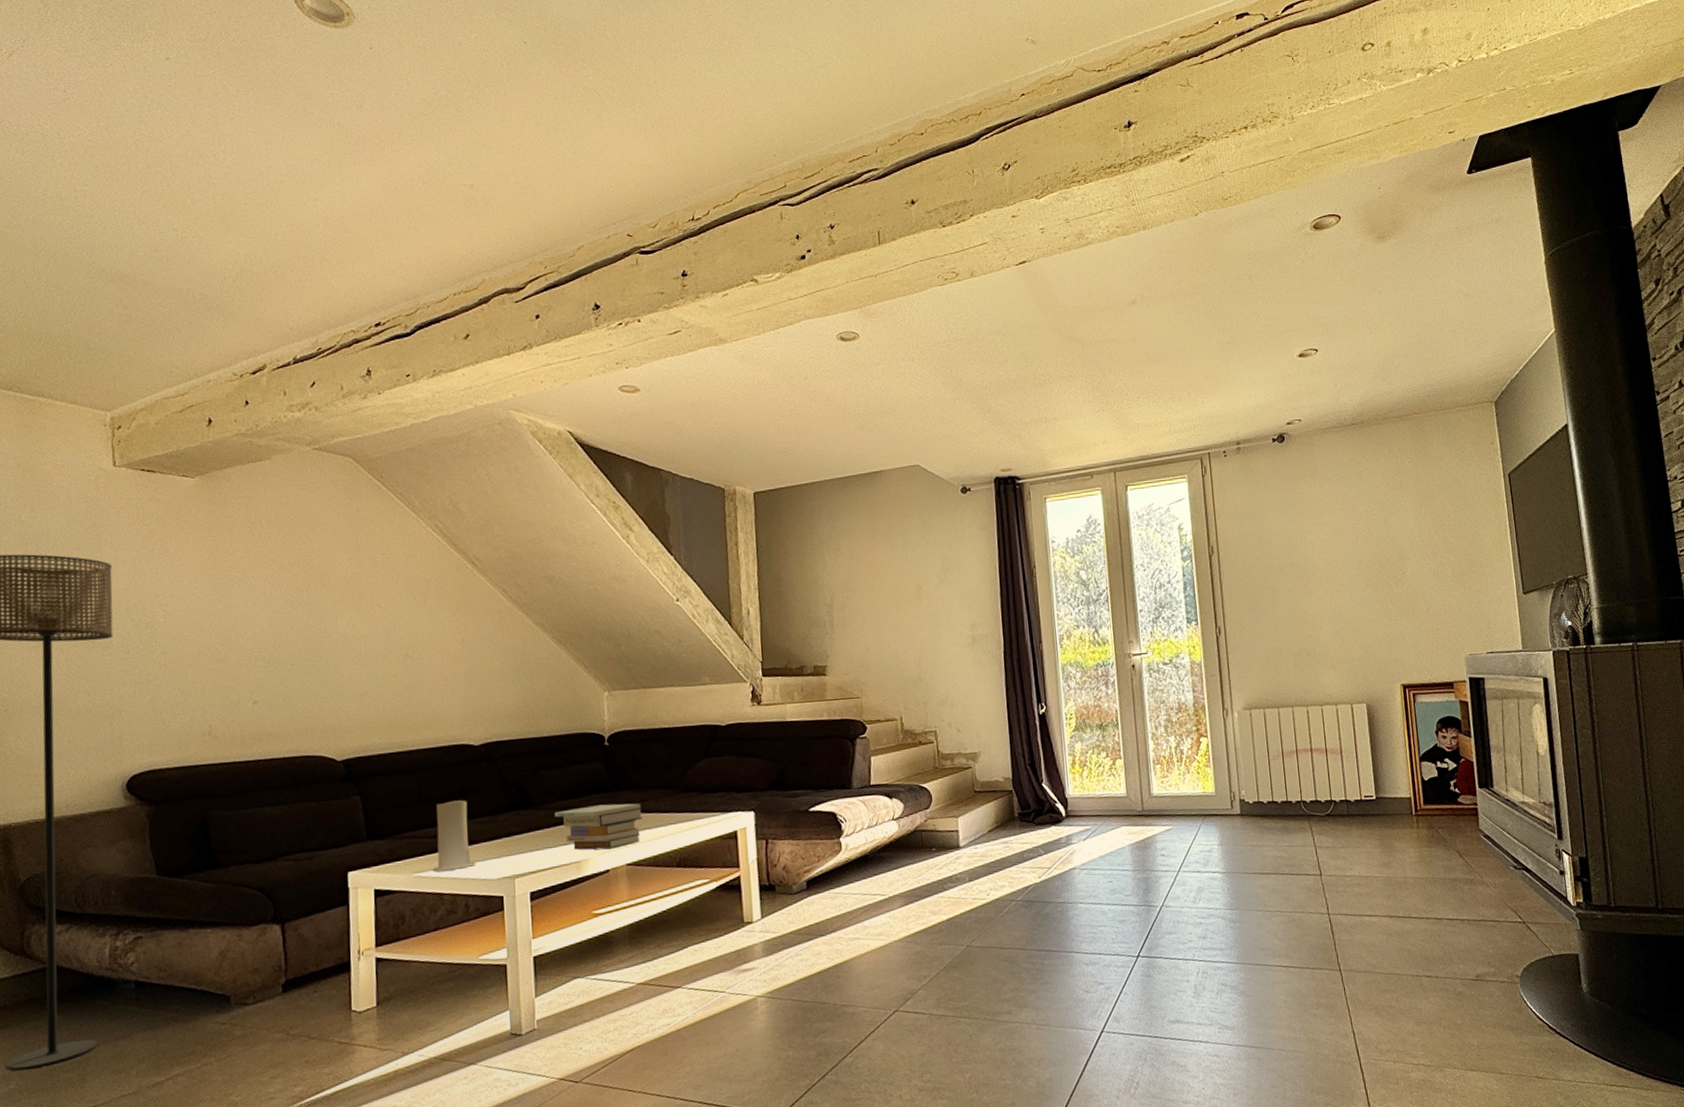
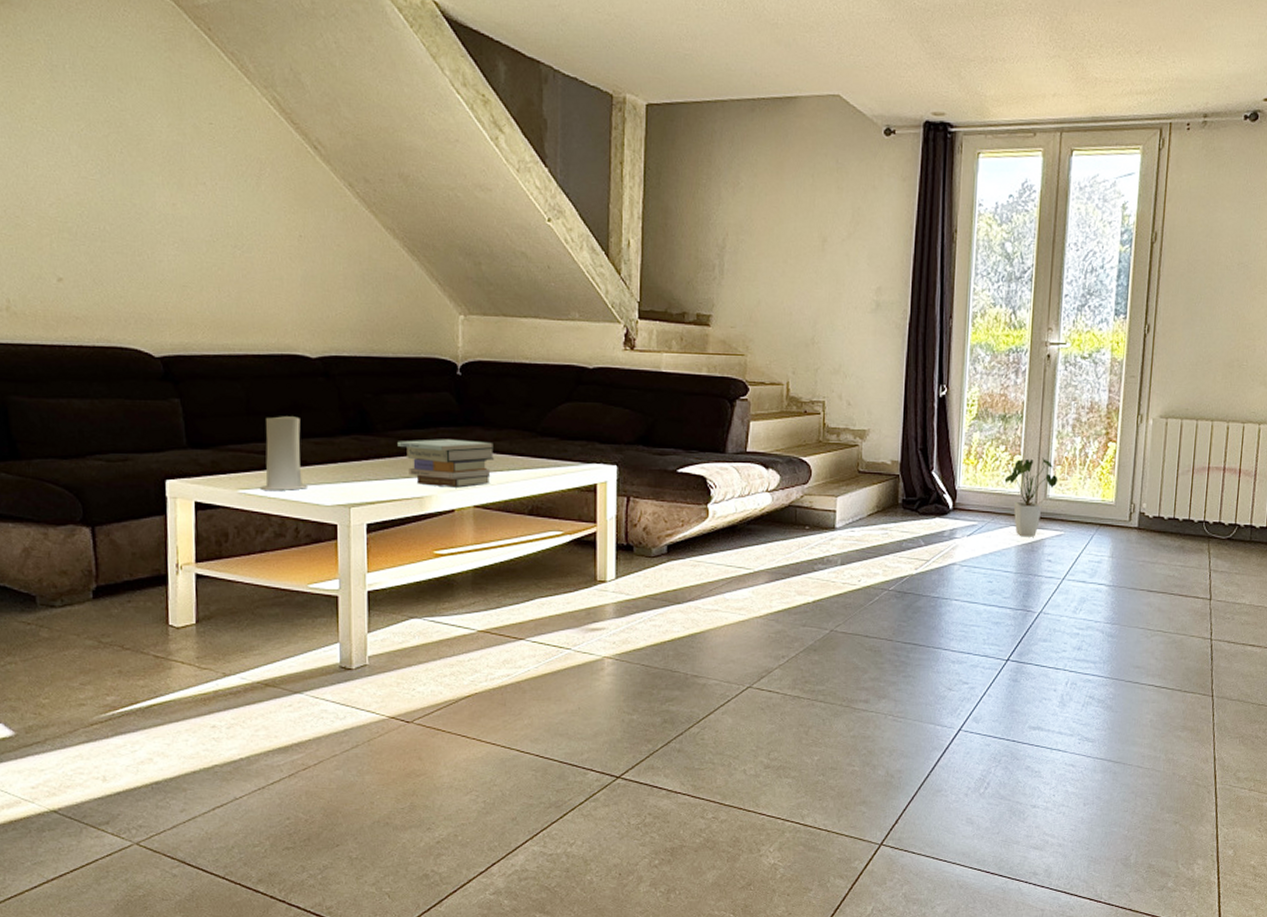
house plant: none [1109,759,1160,836] -> present [1004,457,1058,537]

